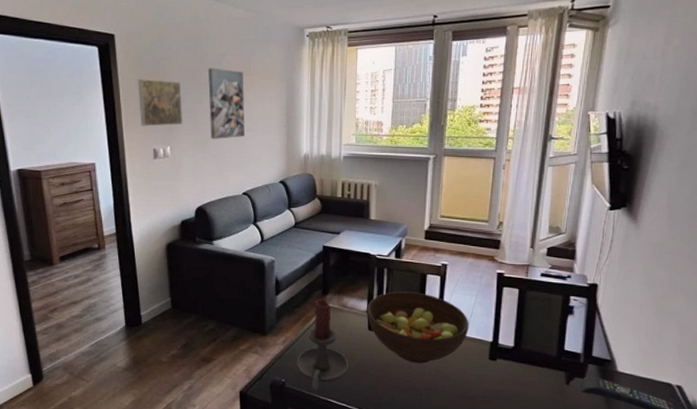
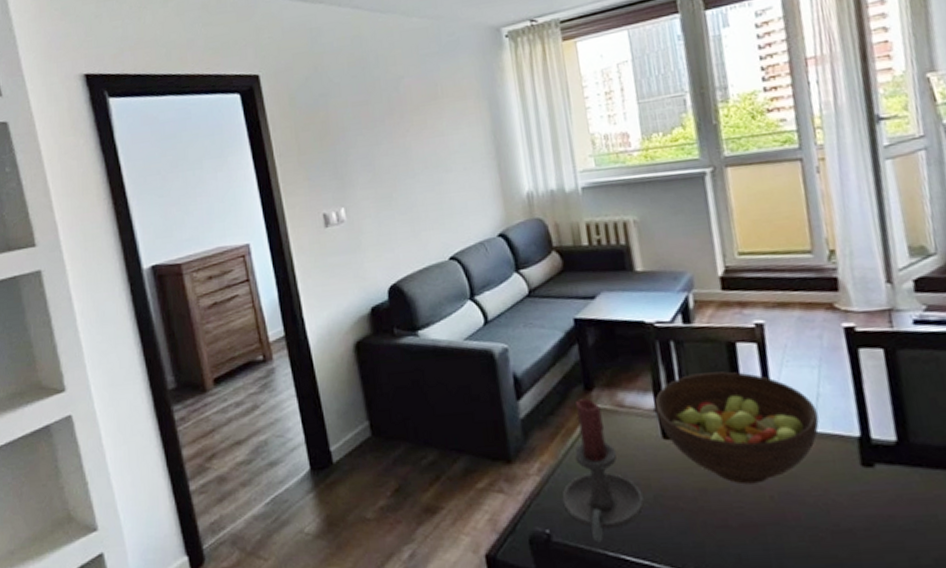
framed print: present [138,79,183,127] -> none [294,121,358,187]
wall art: present [207,68,245,139] -> none [381,95,441,190]

